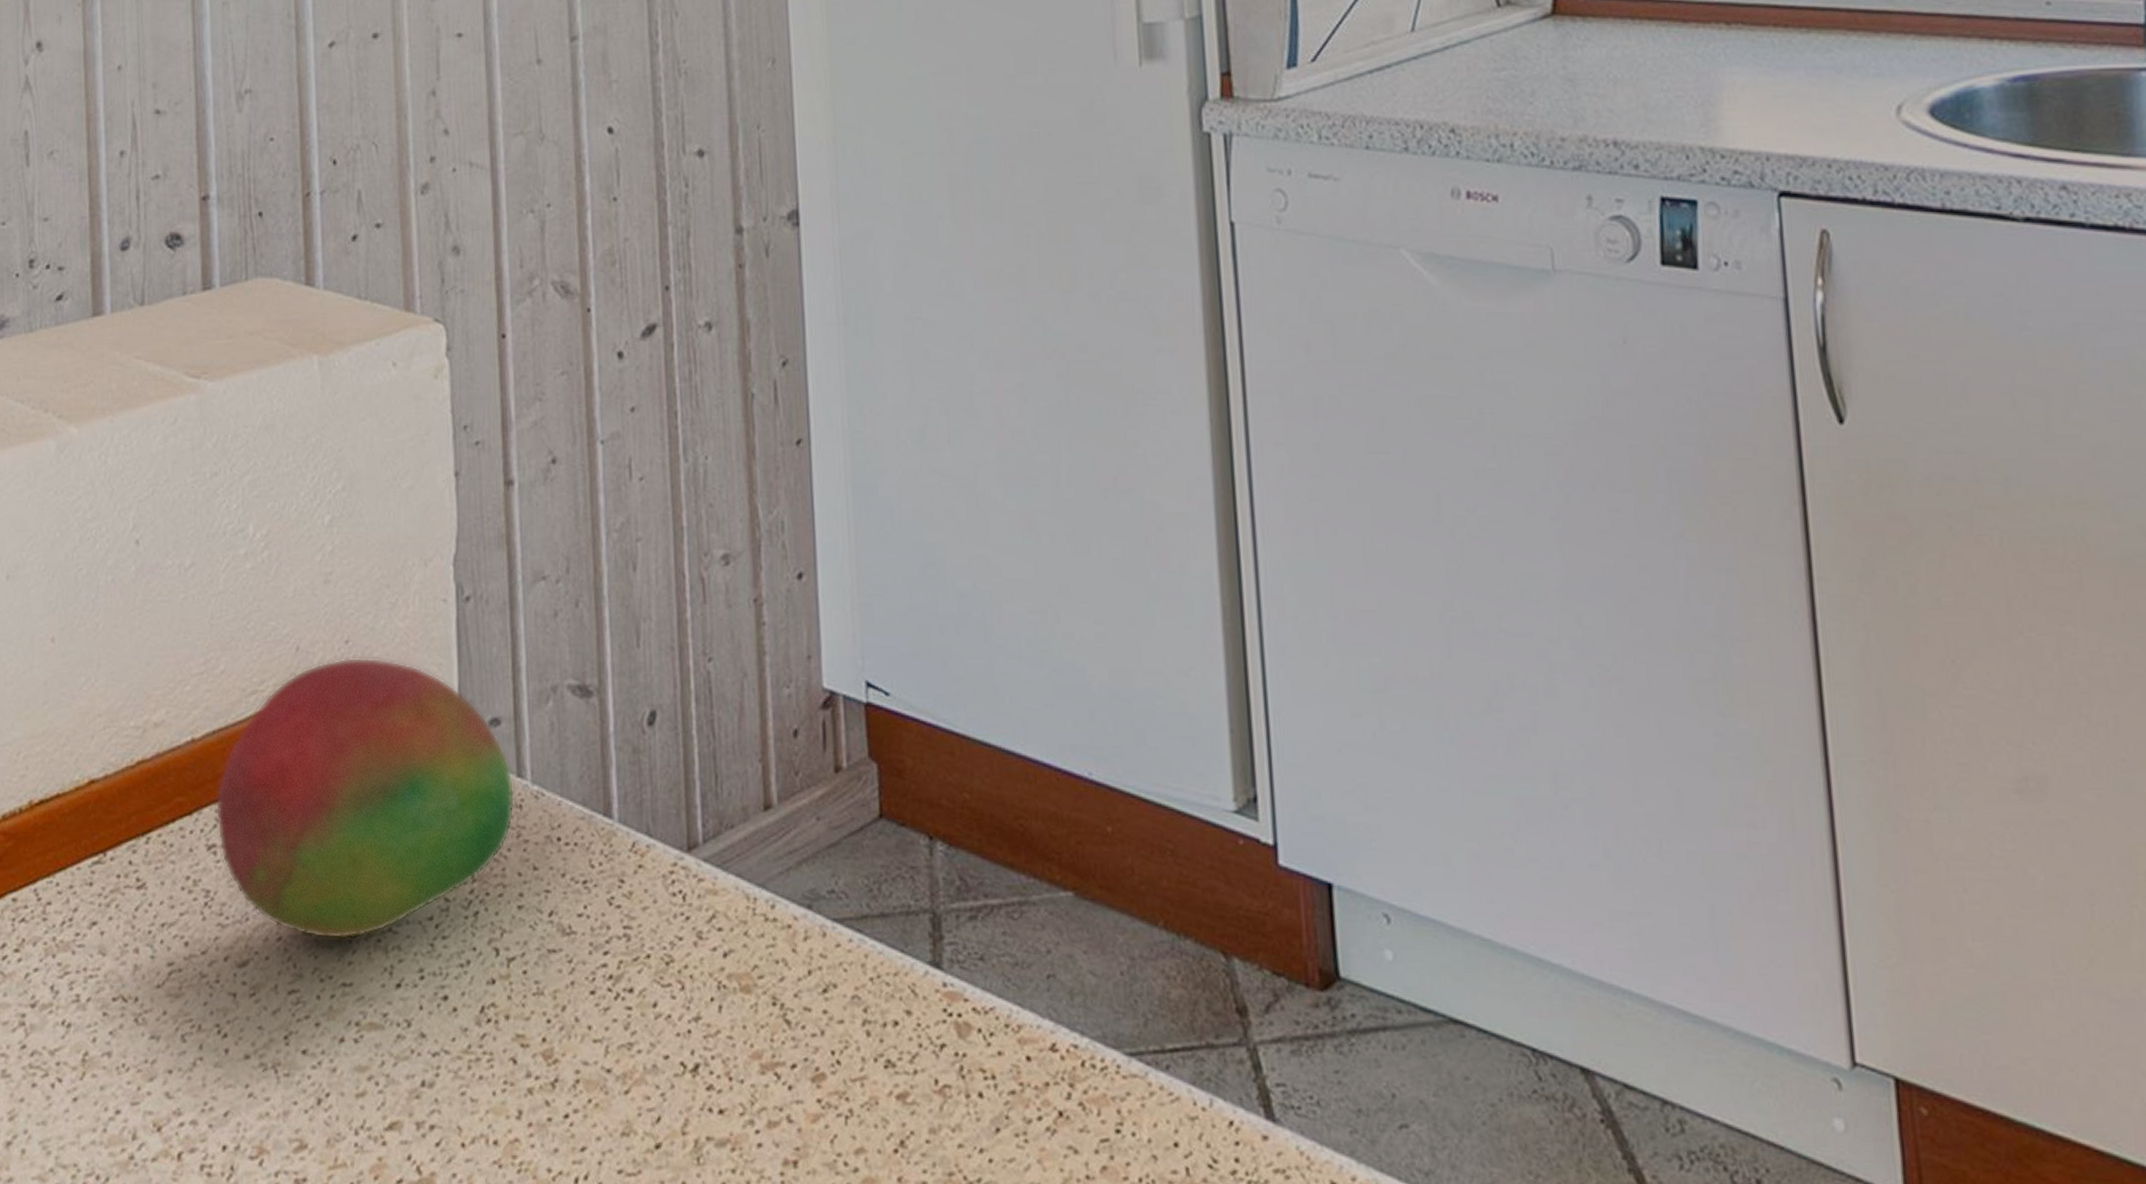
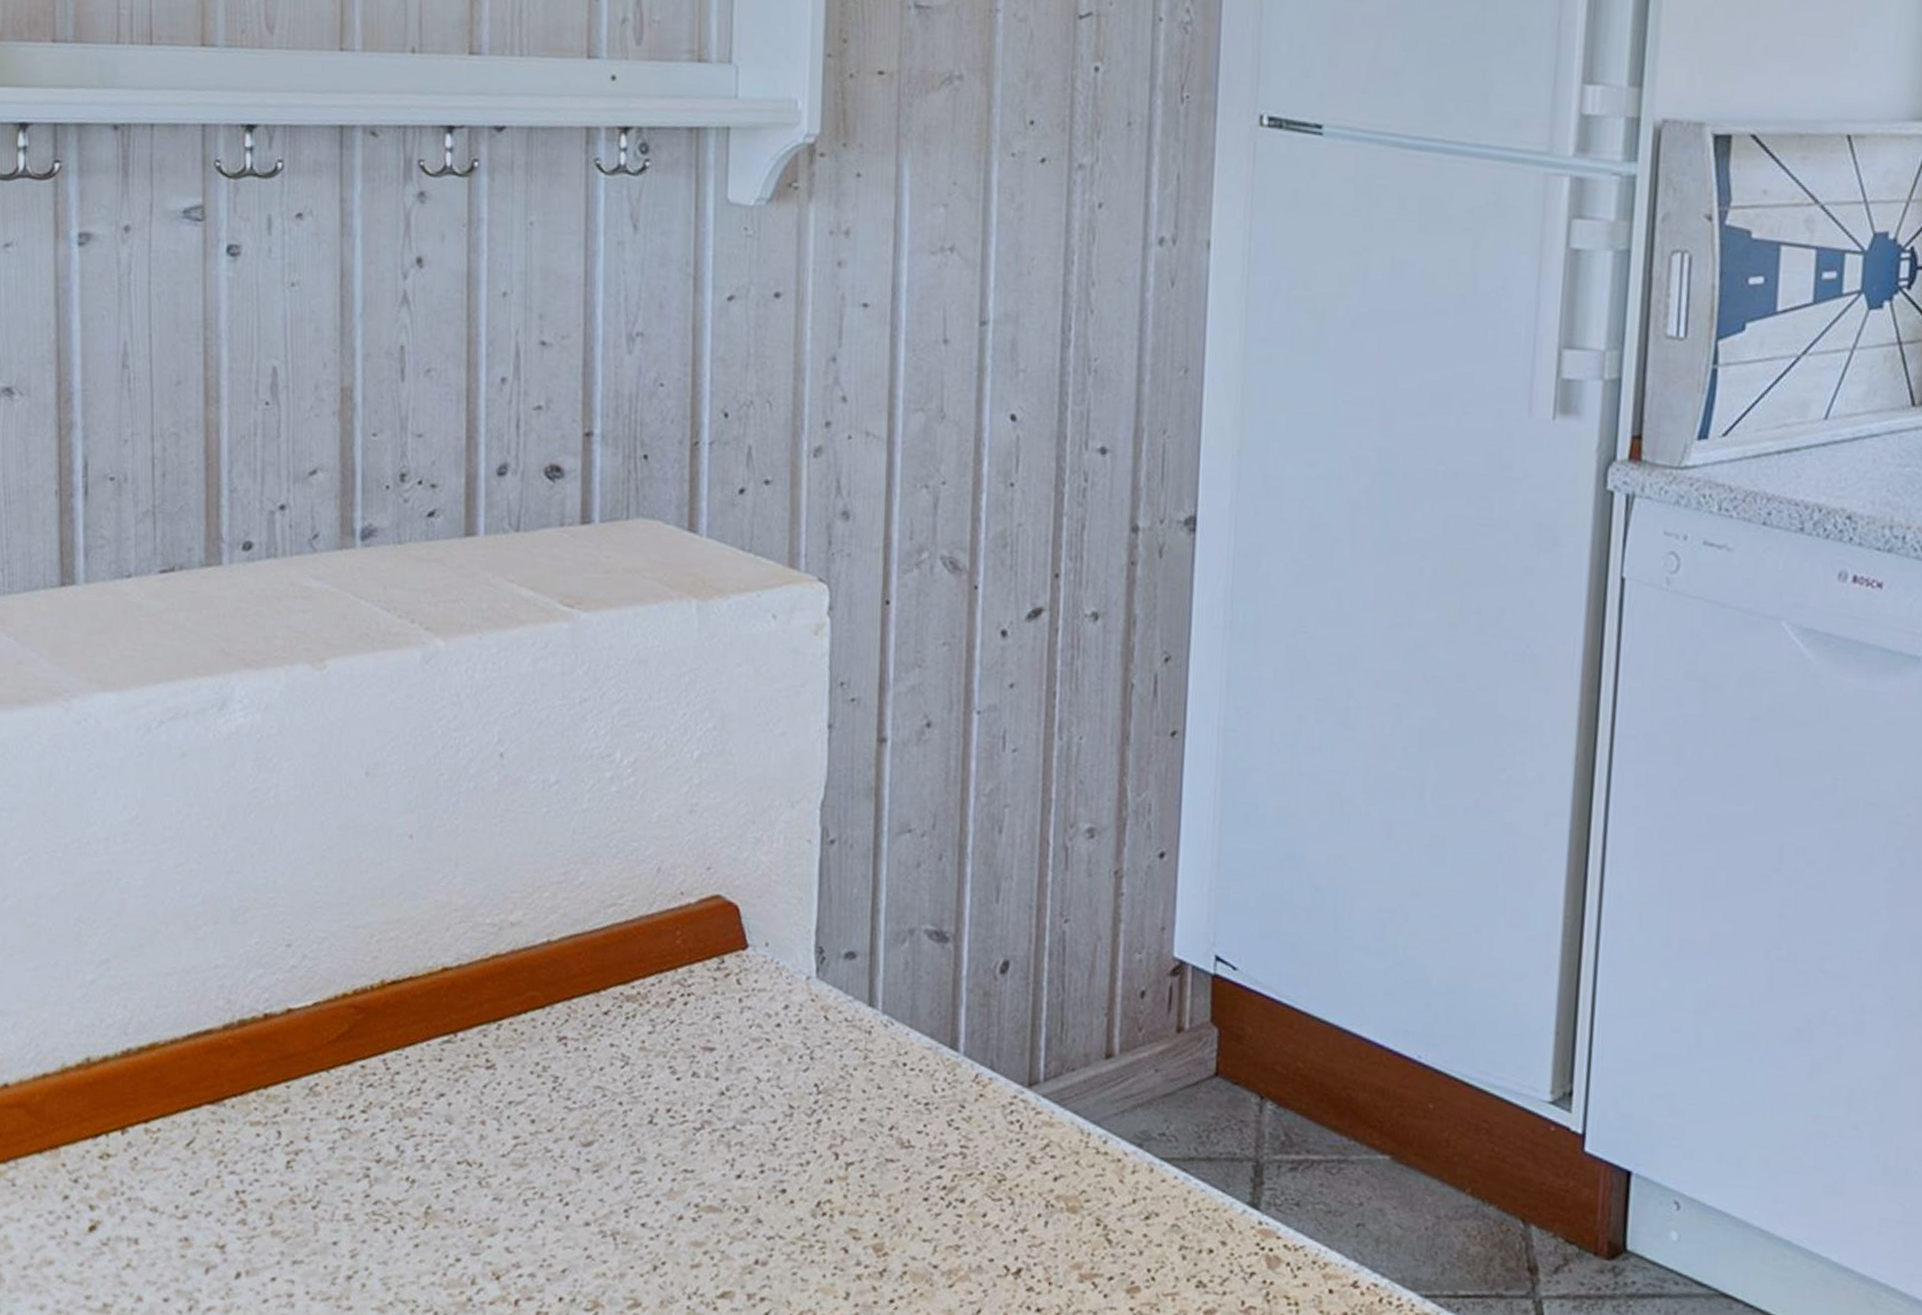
fruit: present [215,657,515,940] -> none [568,882,865,1132]

